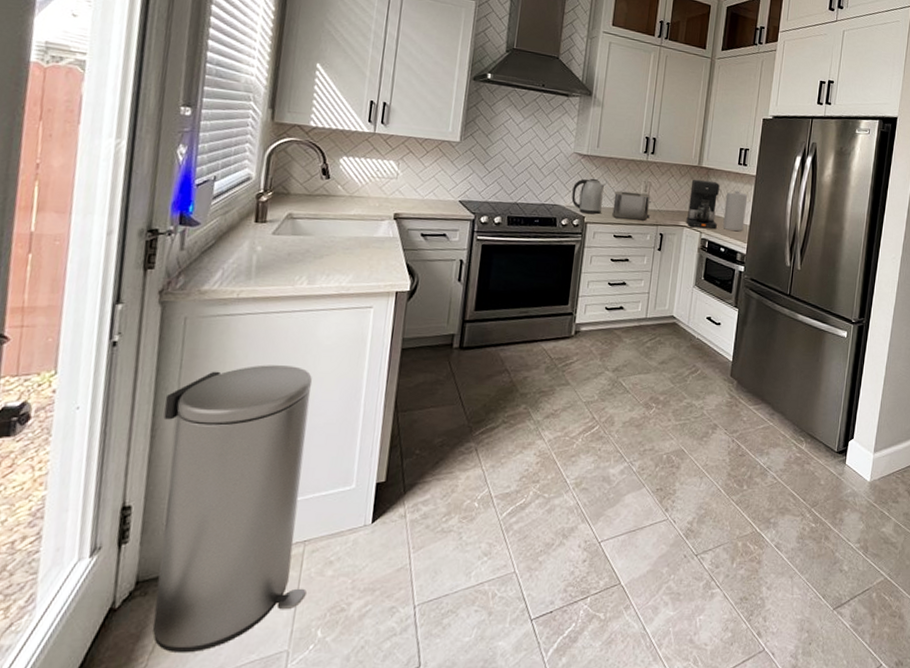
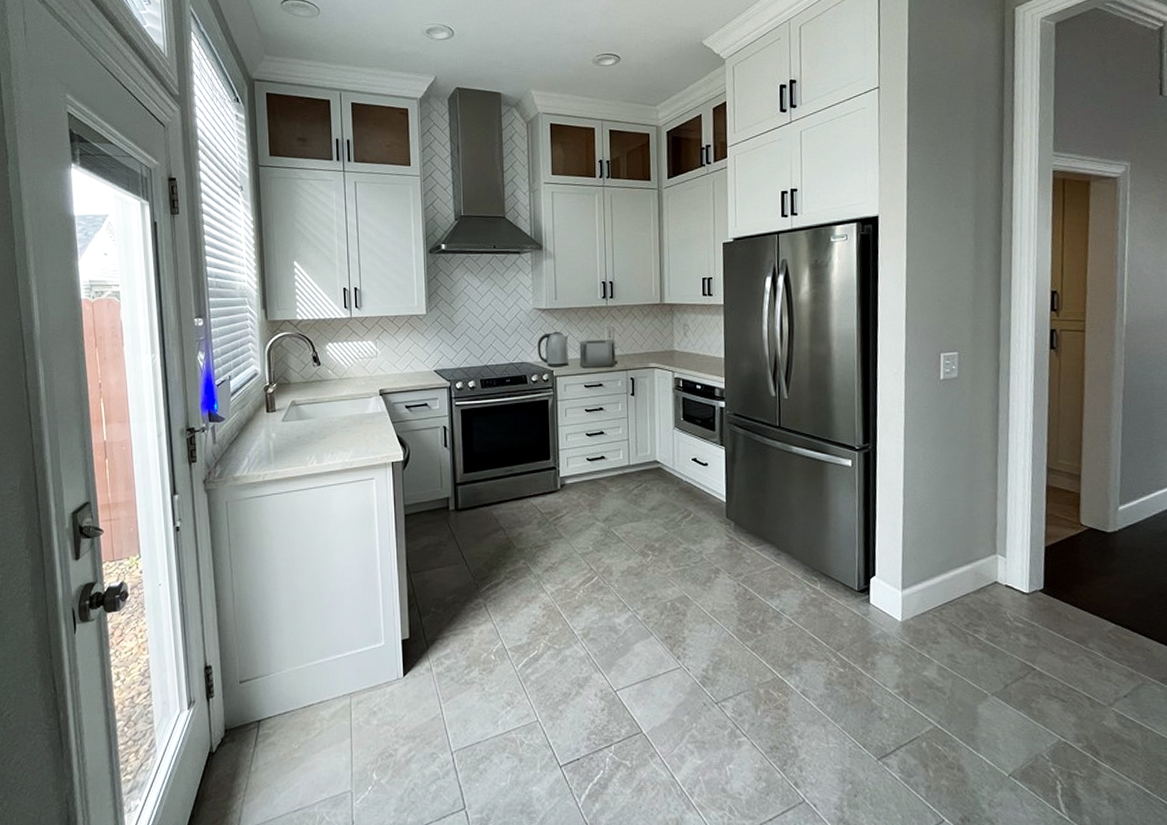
pedal bin: present [152,365,313,652] -> none [222,538,358,790]
coffee maker: present [686,179,720,230] -> none [655,316,689,368]
paper towel holder: present [723,190,748,232] -> none [694,323,719,367]

